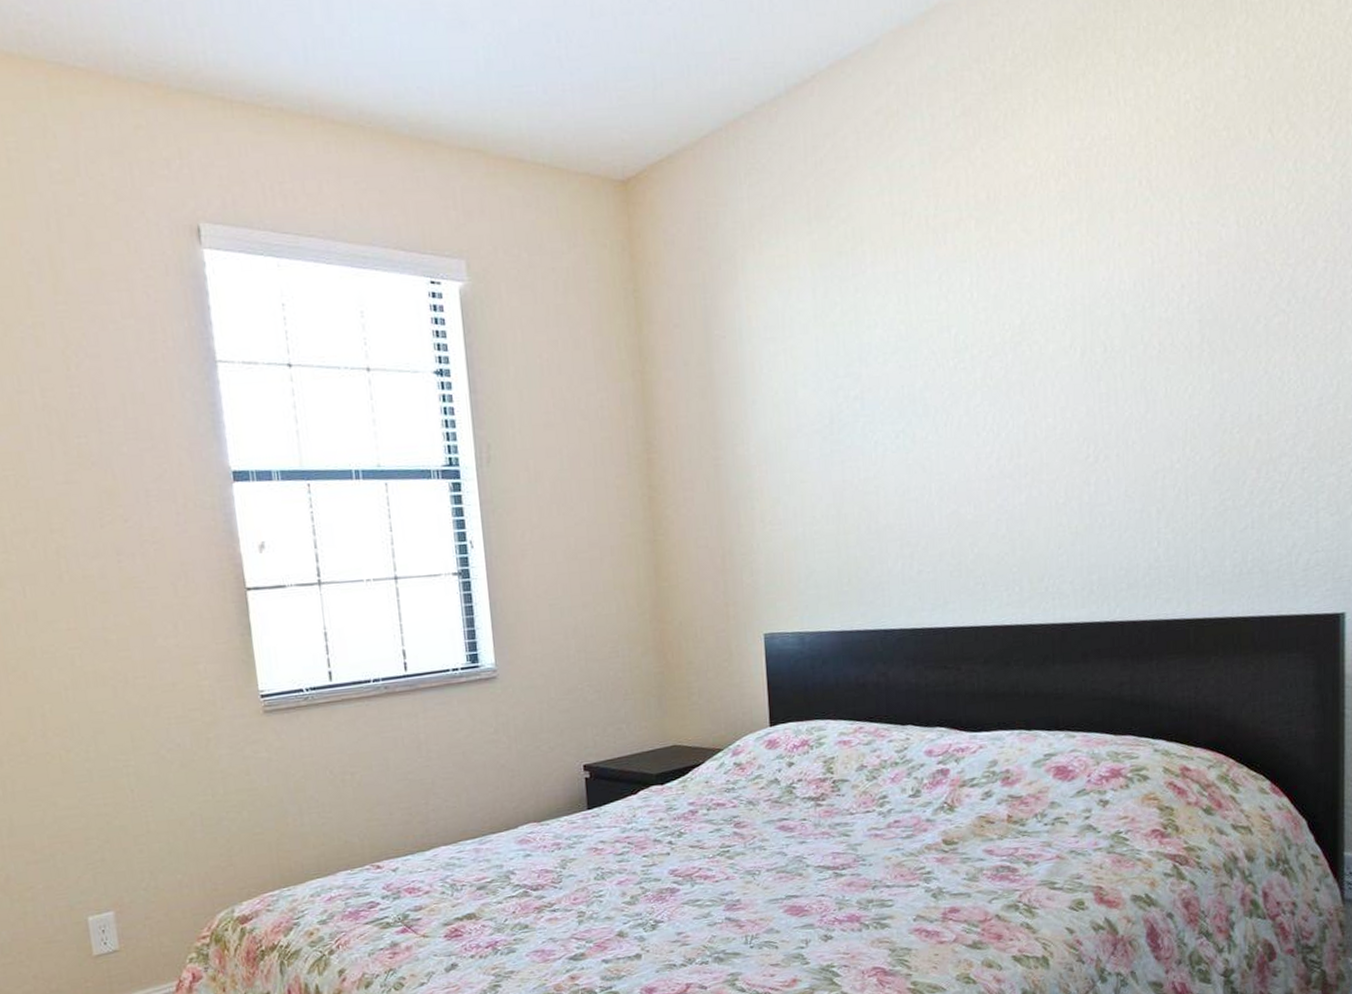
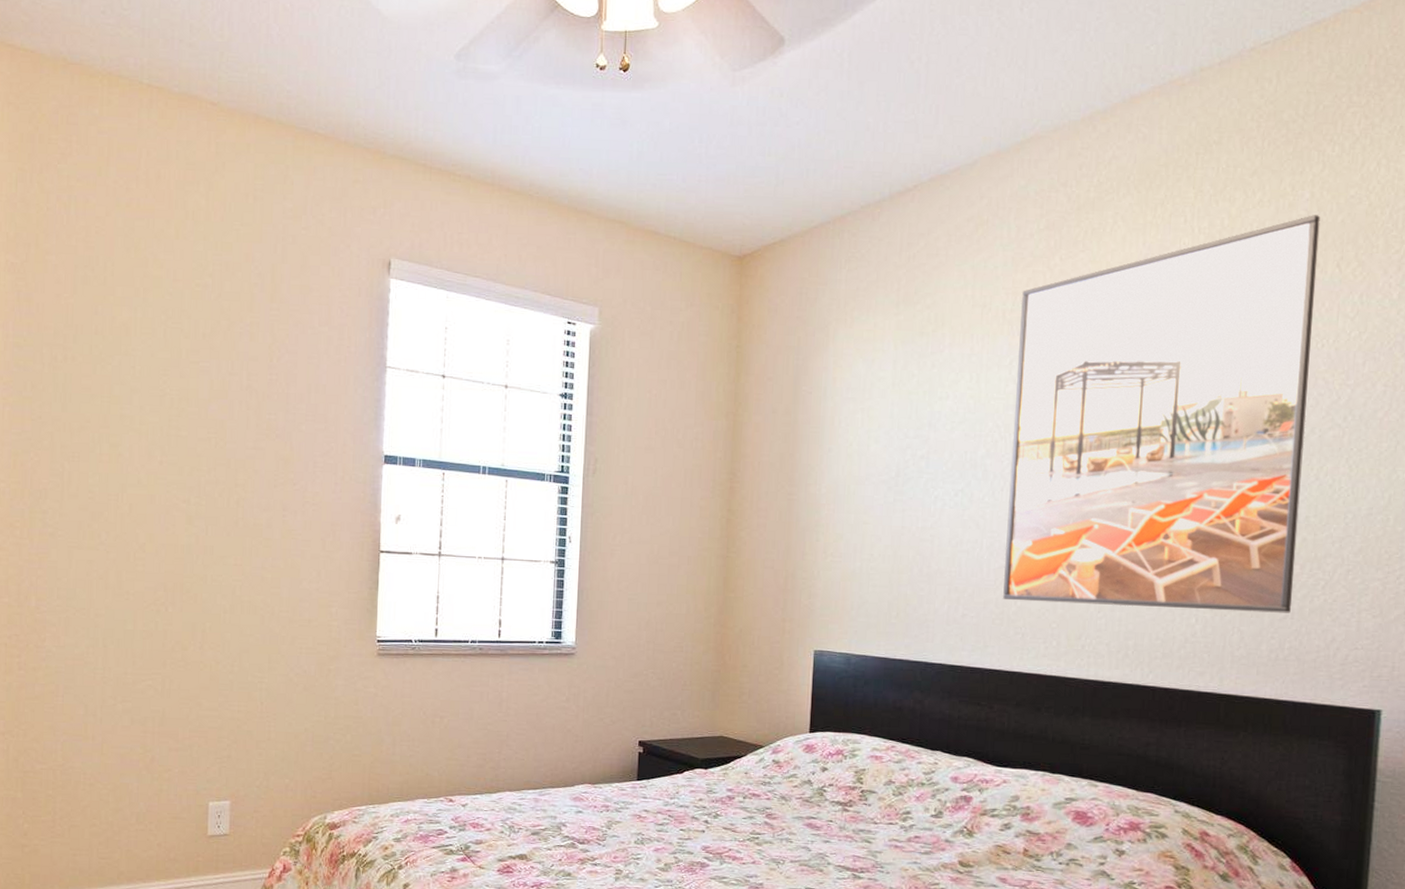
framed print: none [943,73,1252,548] -> present [1003,215,1321,613]

